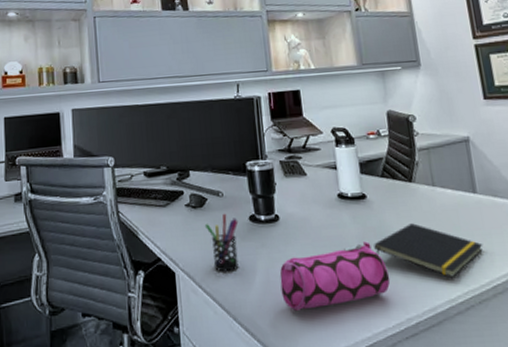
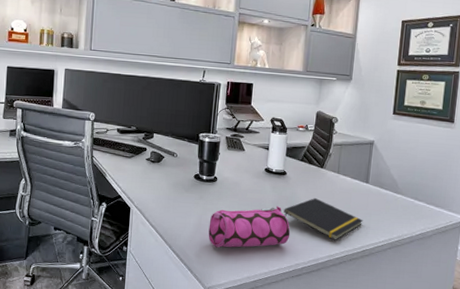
pen holder: present [204,213,239,272] -> none [158,169,186,213]

